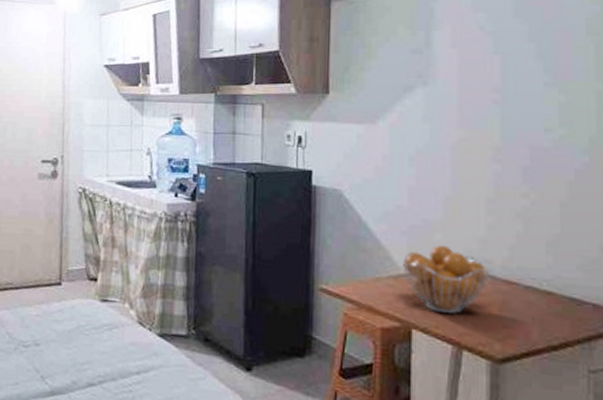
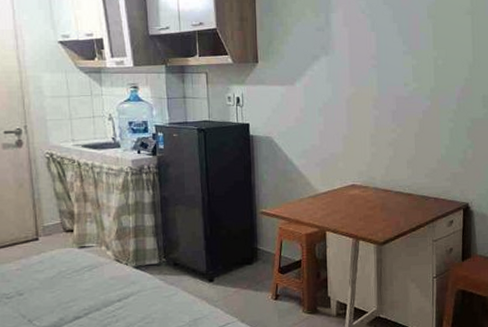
fruit basket: present [402,246,489,314] -> none [317,171,374,217]

